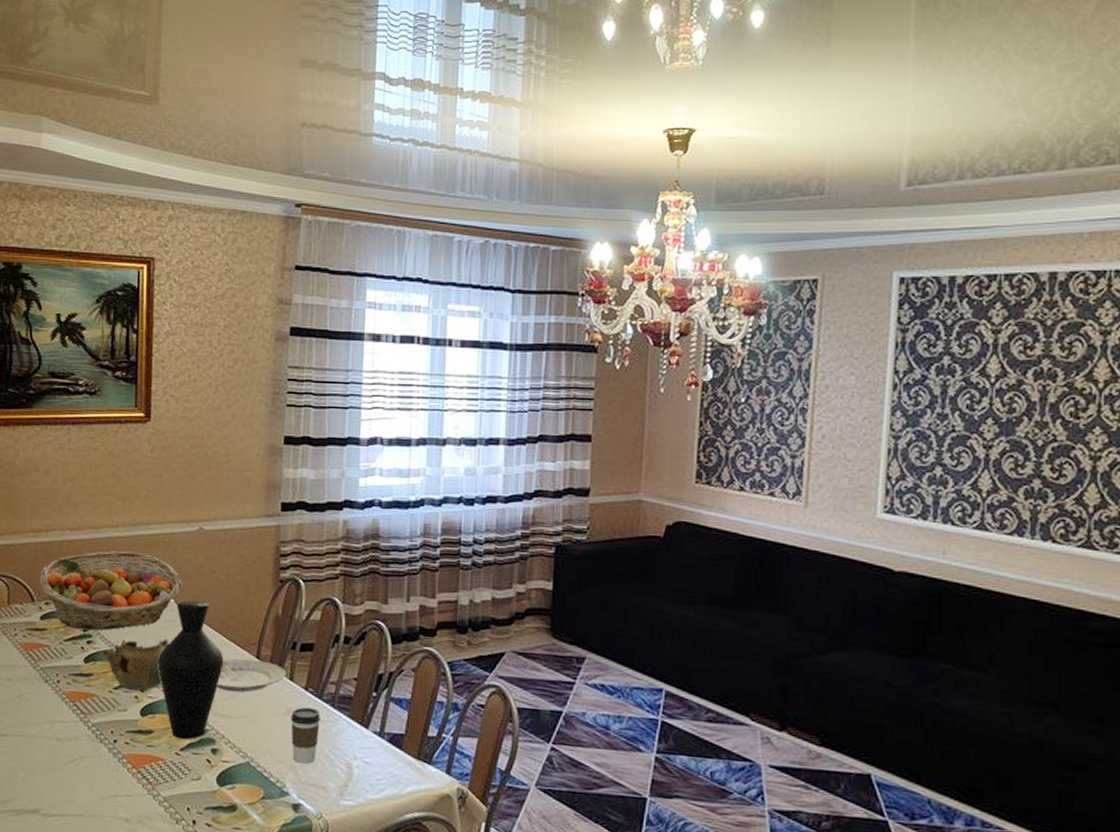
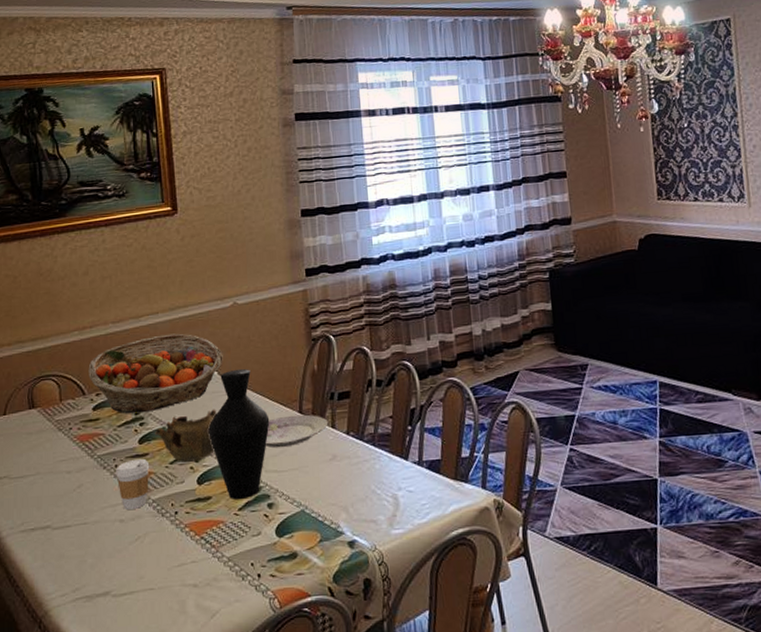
coffee cup: none [57,677,93,730] -> present [116,458,150,509]
coffee cup: present [291,707,321,764] -> none [337,449,365,503]

